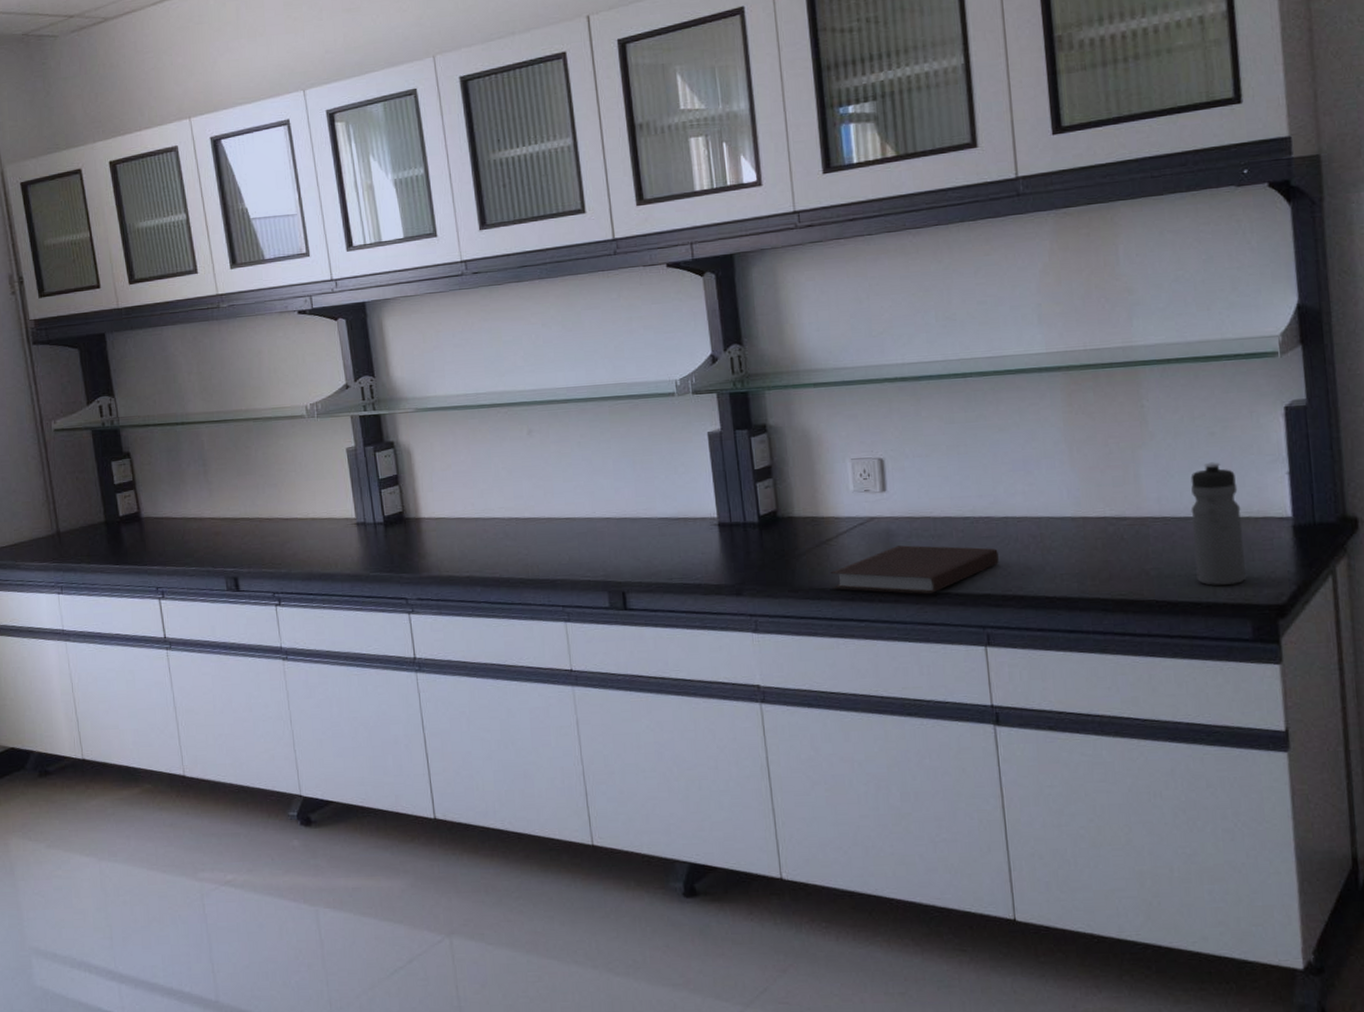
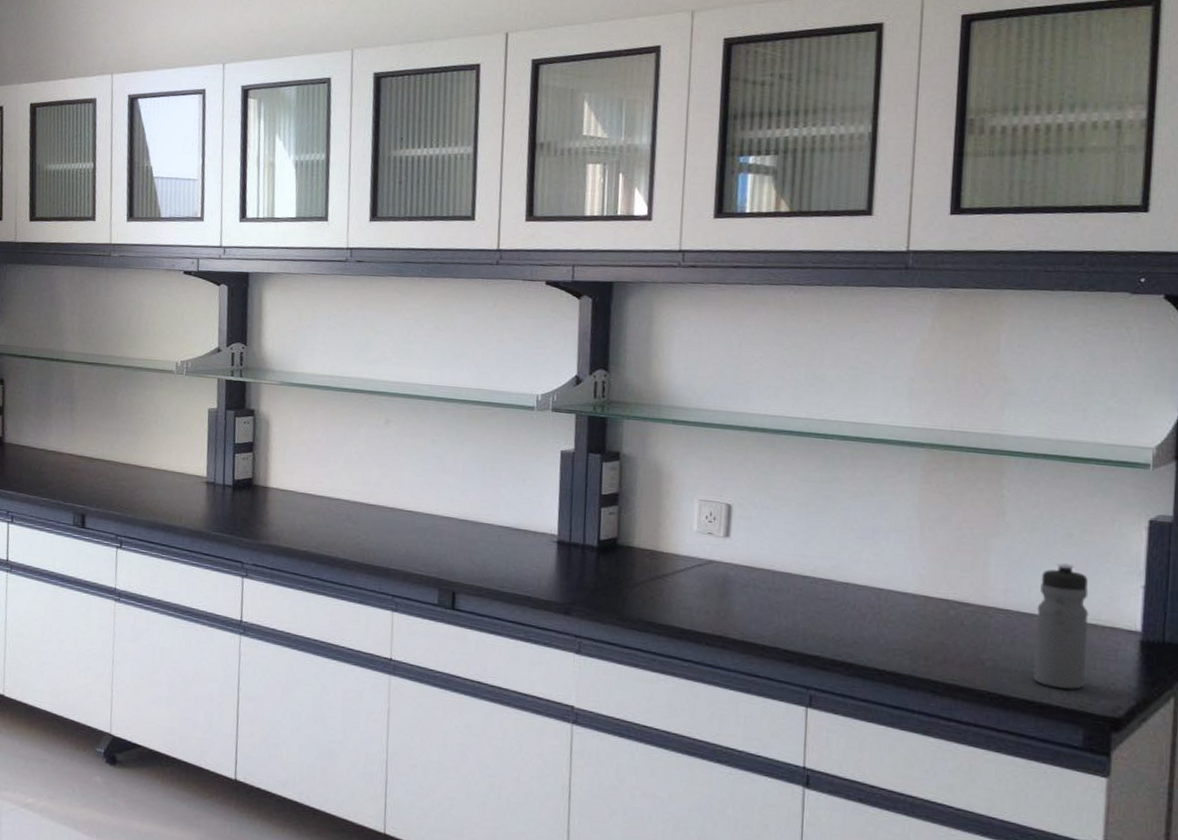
notebook: present [830,545,999,594] -> none [661,593,833,646]

